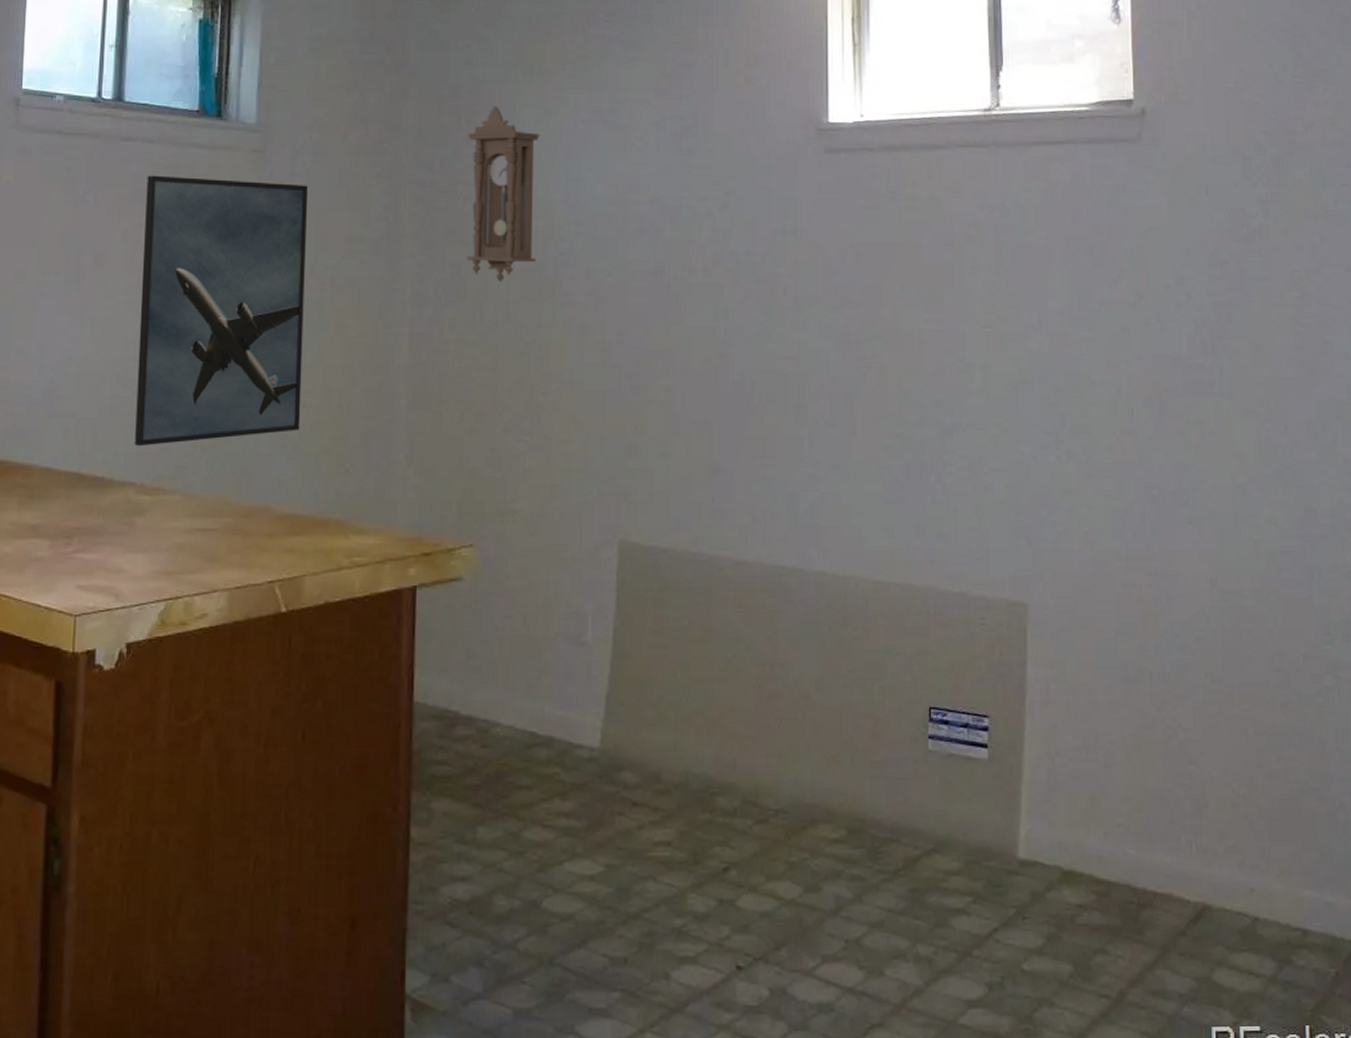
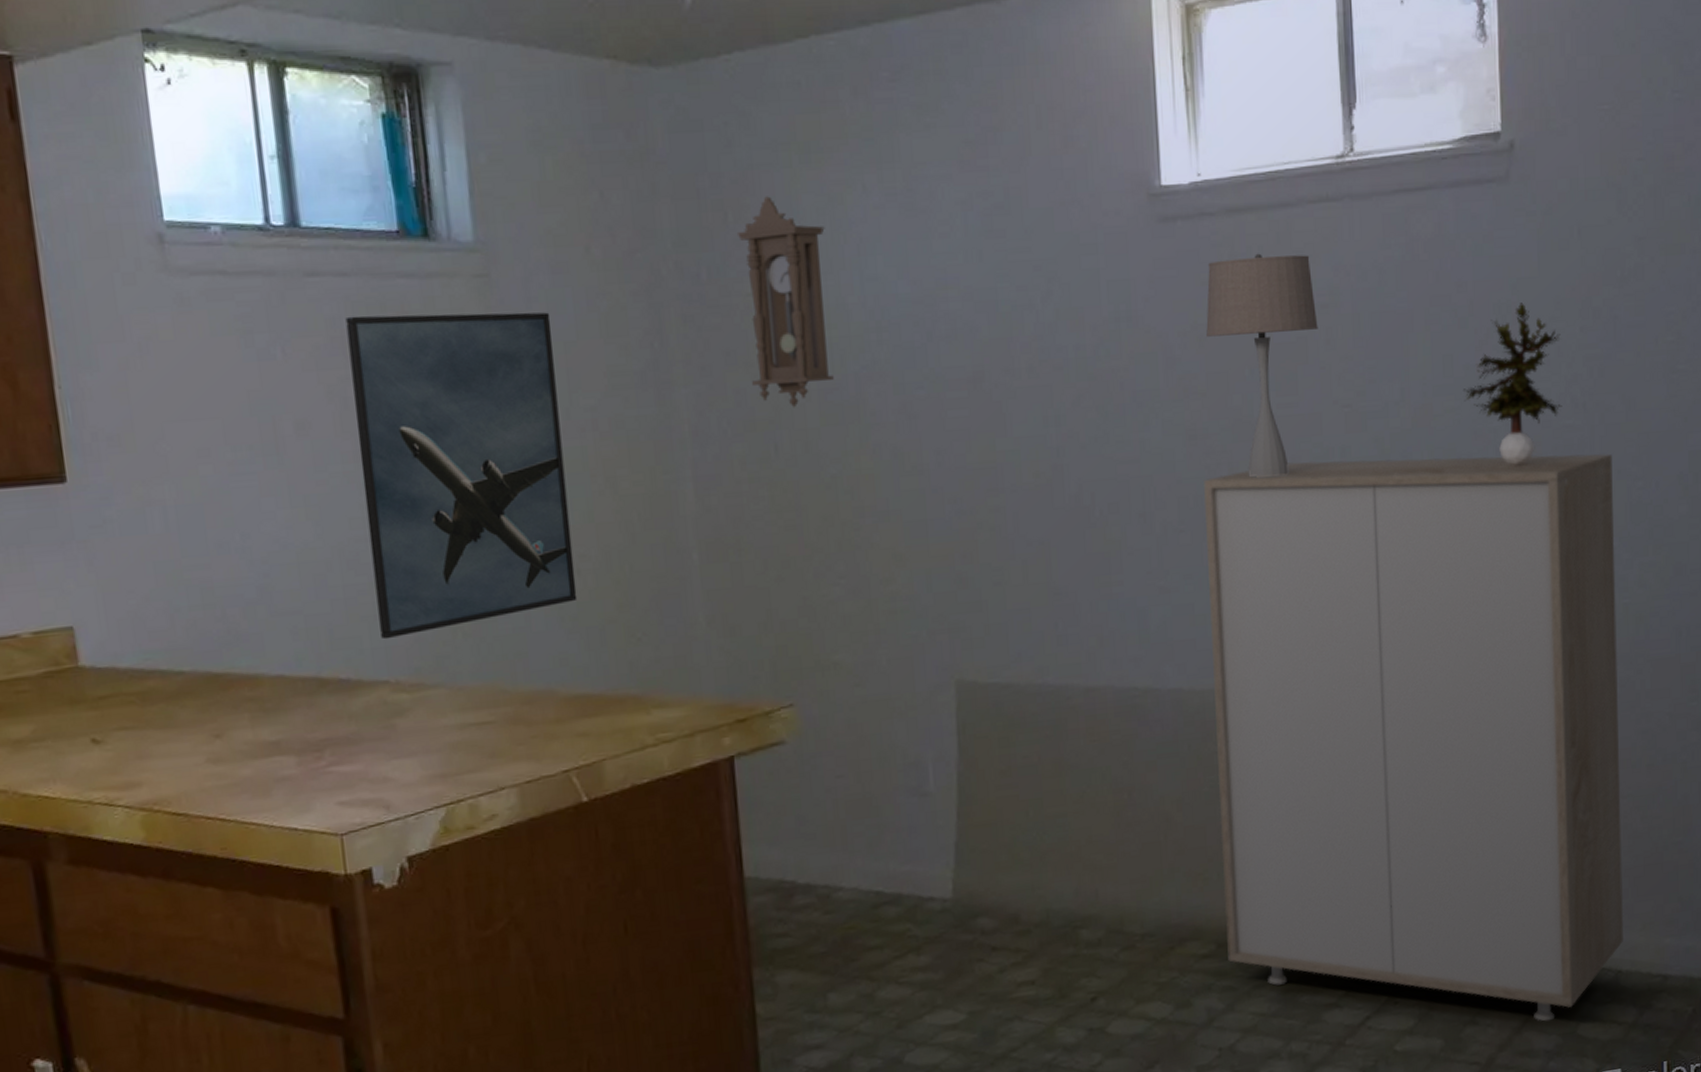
storage cabinet: none [855,373,1260,962] -> present [1204,453,1624,1022]
table lamp: none [863,186,964,384] -> present [1206,253,1318,478]
potted plant: none [1097,249,1192,397] -> present [1462,303,1562,466]

